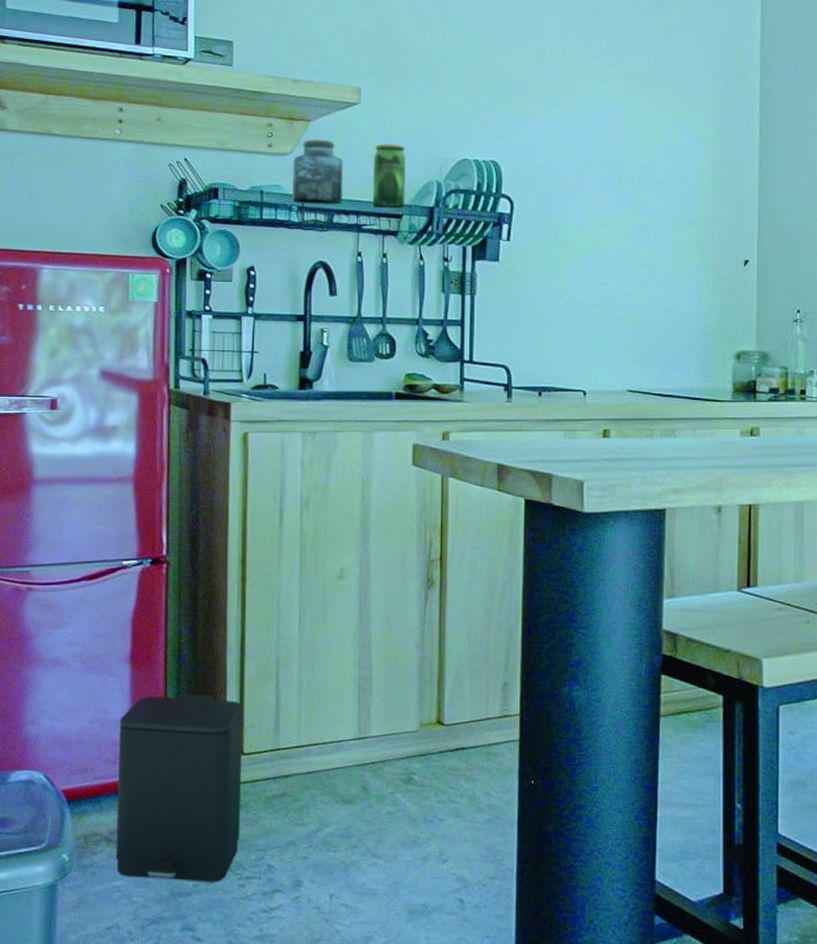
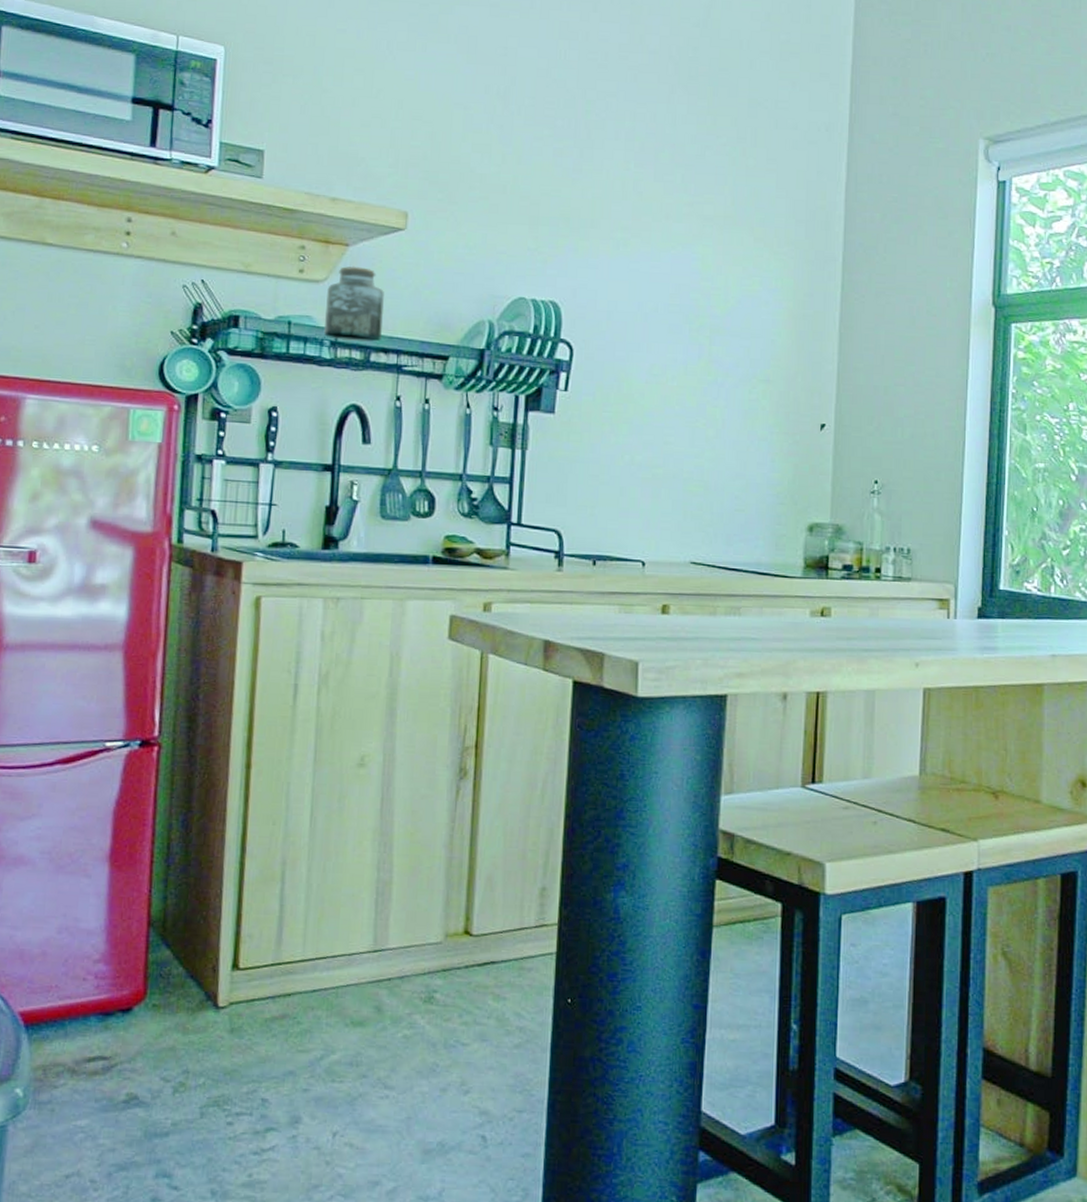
pedal bin: present [116,693,244,882] -> none [80,898,242,1120]
jar: present [372,144,406,210] -> none [415,276,455,351]

